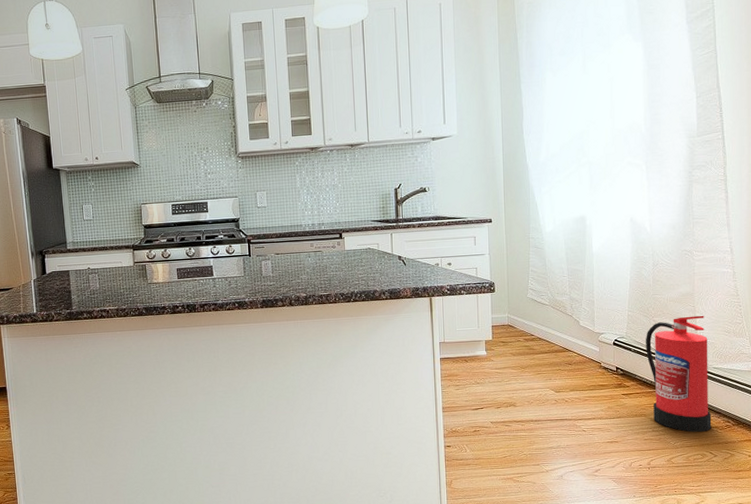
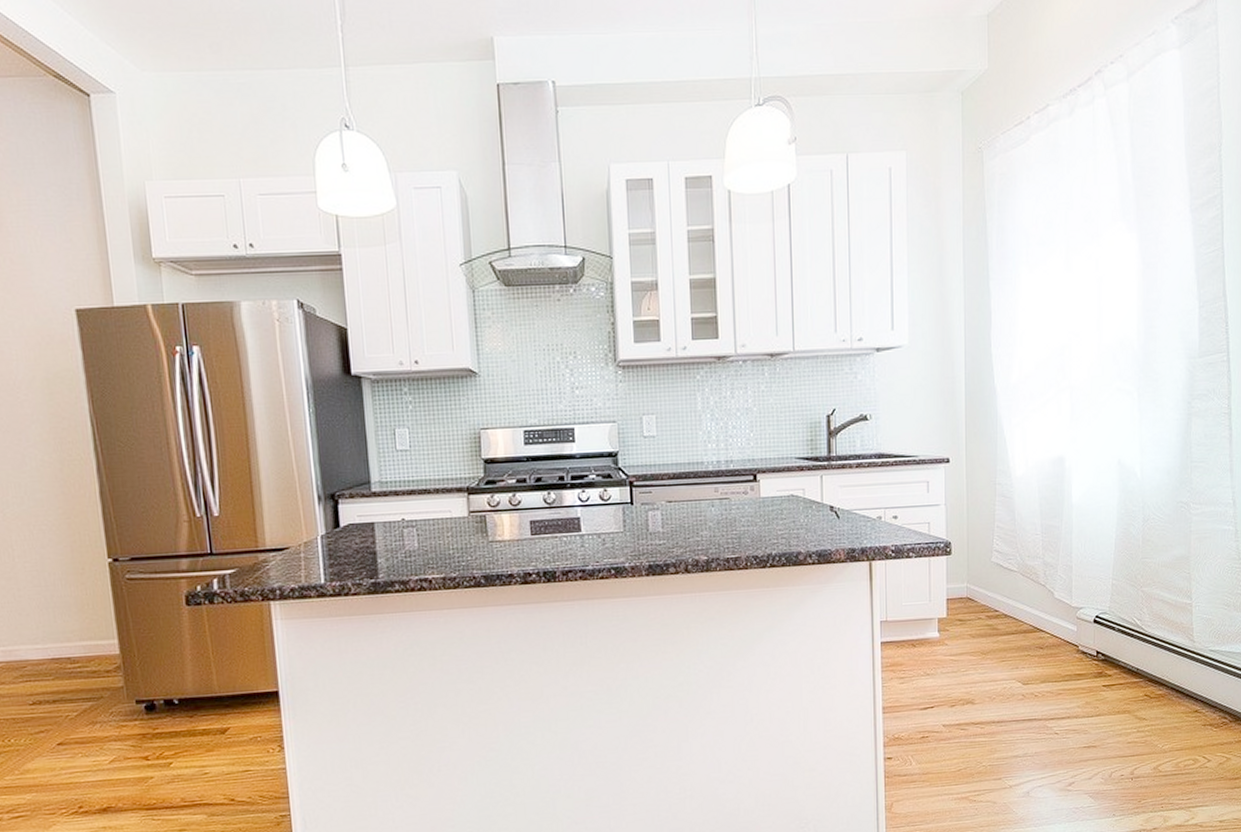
fire extinguisher: present [646,315,712,433] -> none [1132,584,1206,733]

